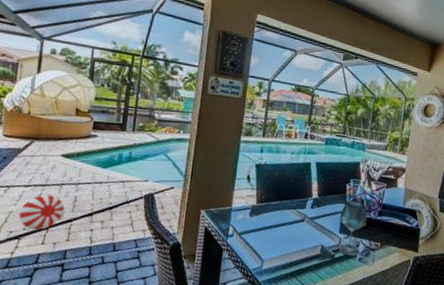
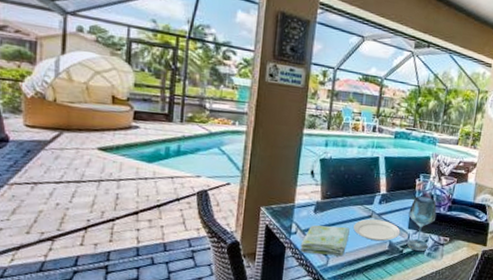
beach ball: present [19,194,64,230] -> none [51,191,105,231]
towel: none [236,228,283,260] -> present [300,225,350,257]
plate: none [287,223,332,246] -> present [353,219,401,242]

